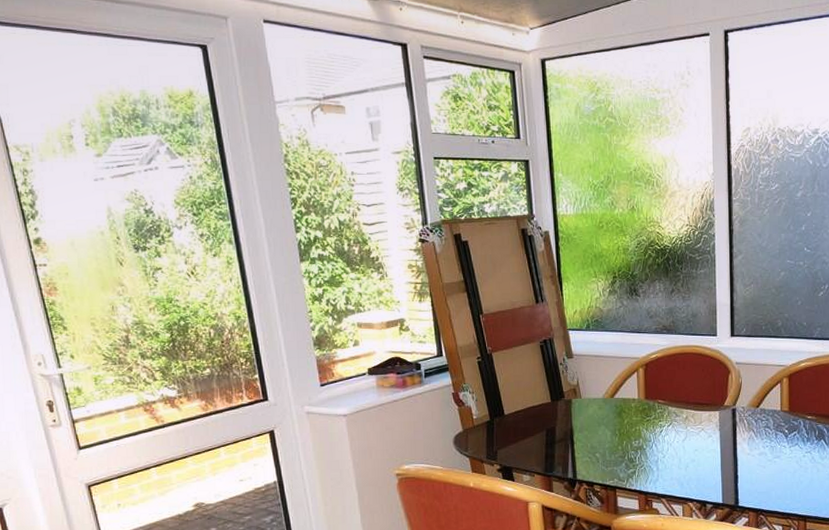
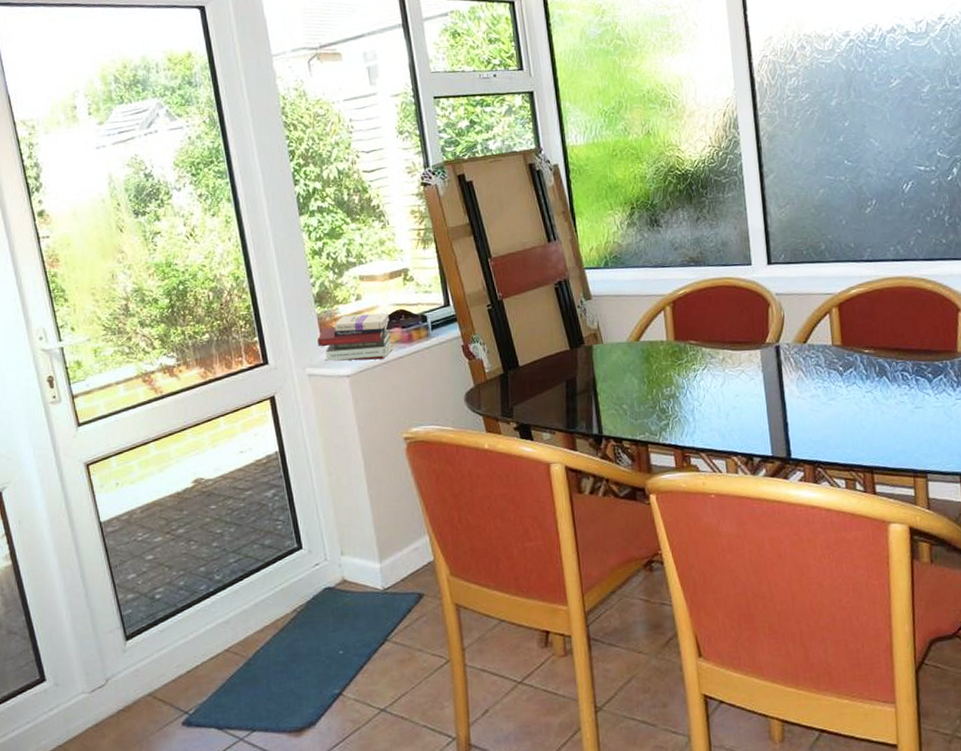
books: none [316,359,389,402] -> present [317,313,394,362]

